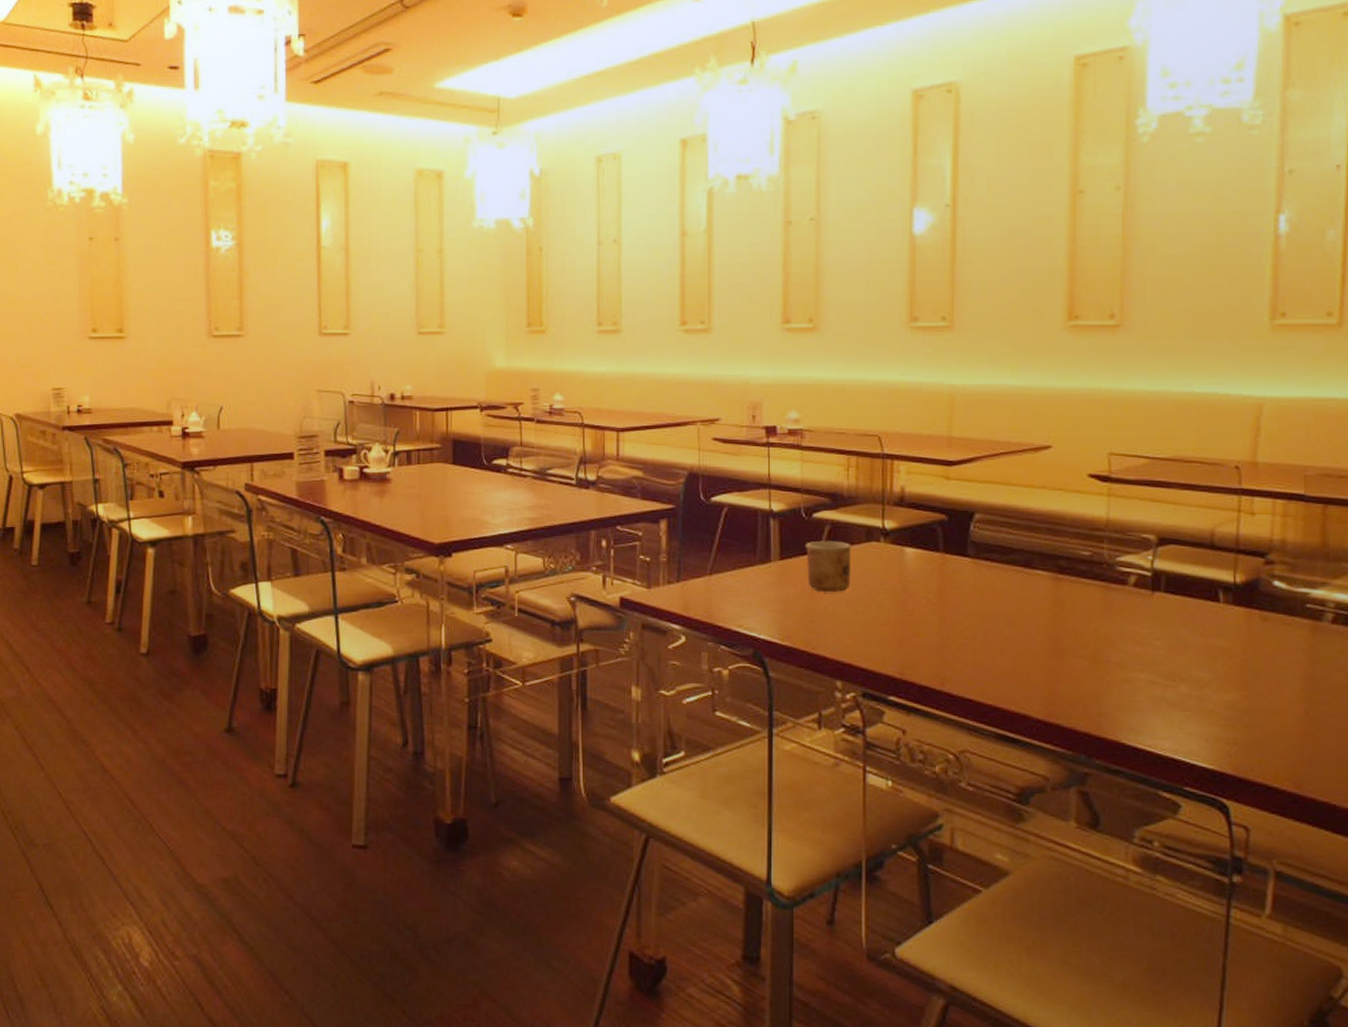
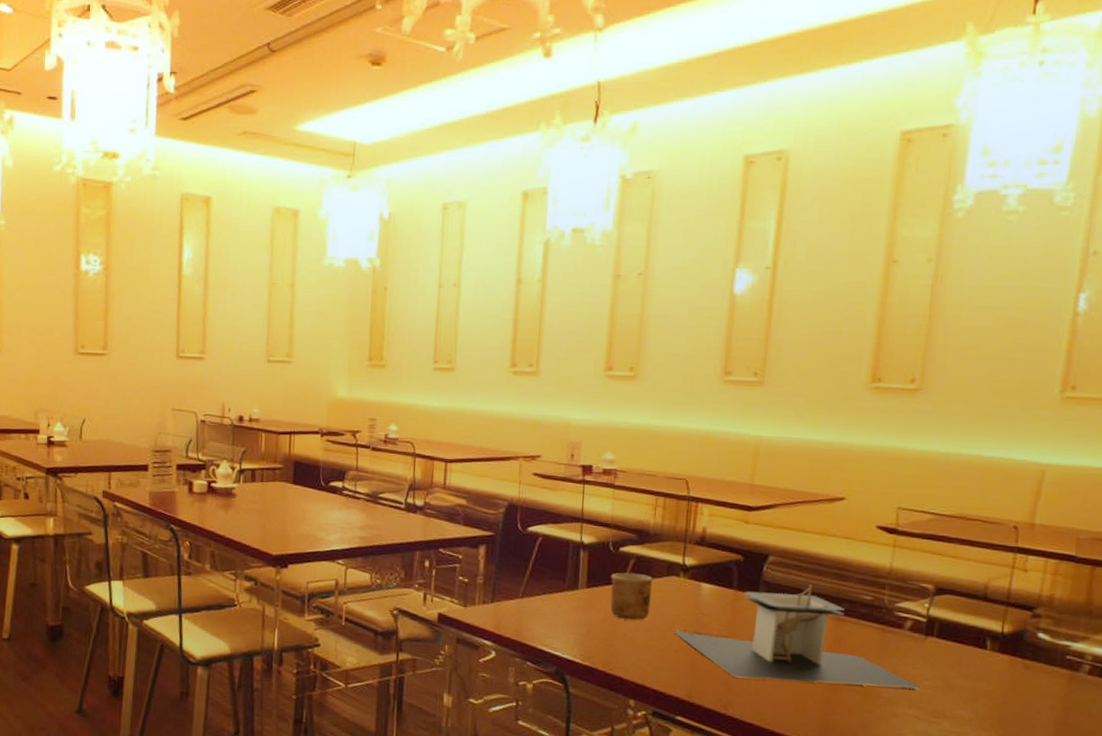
architectural model: none [877,542,1152,650] -> present [672,585,921,689]

